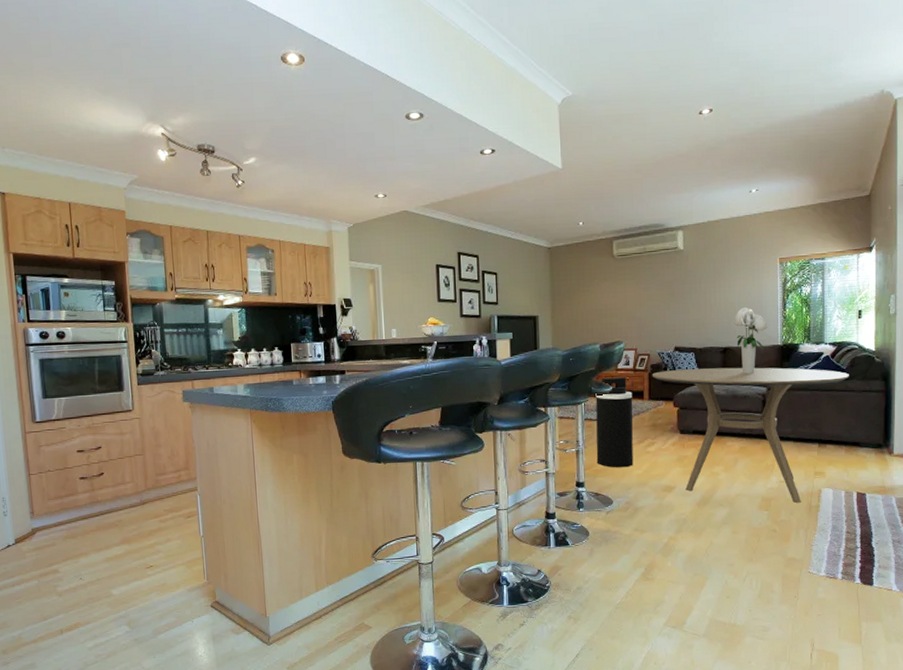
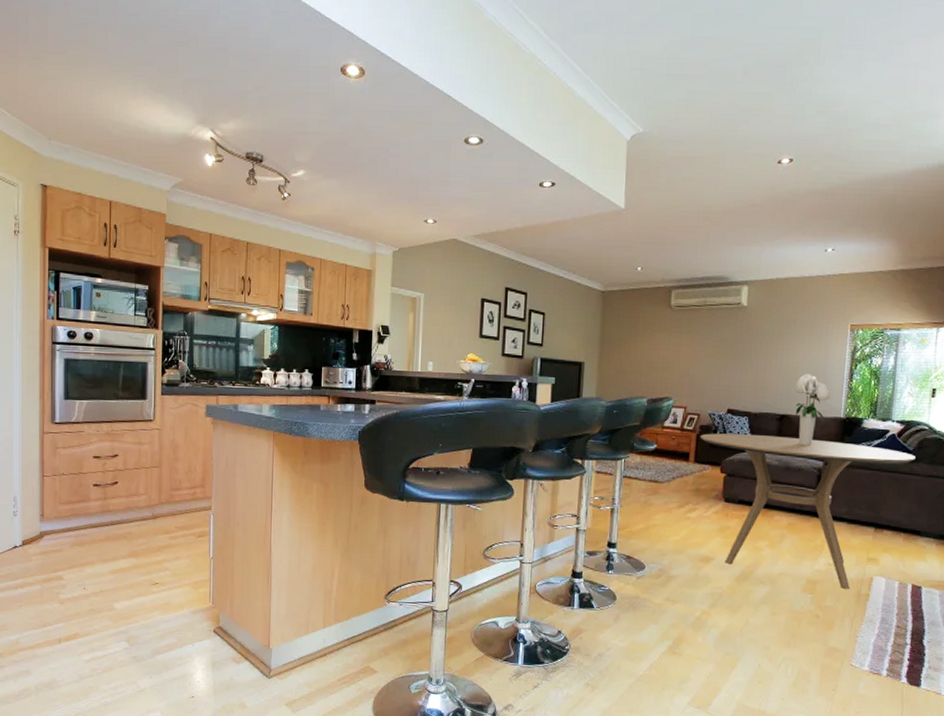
trash can: present [595,376,634,468] -> none [632,434,678,532]

